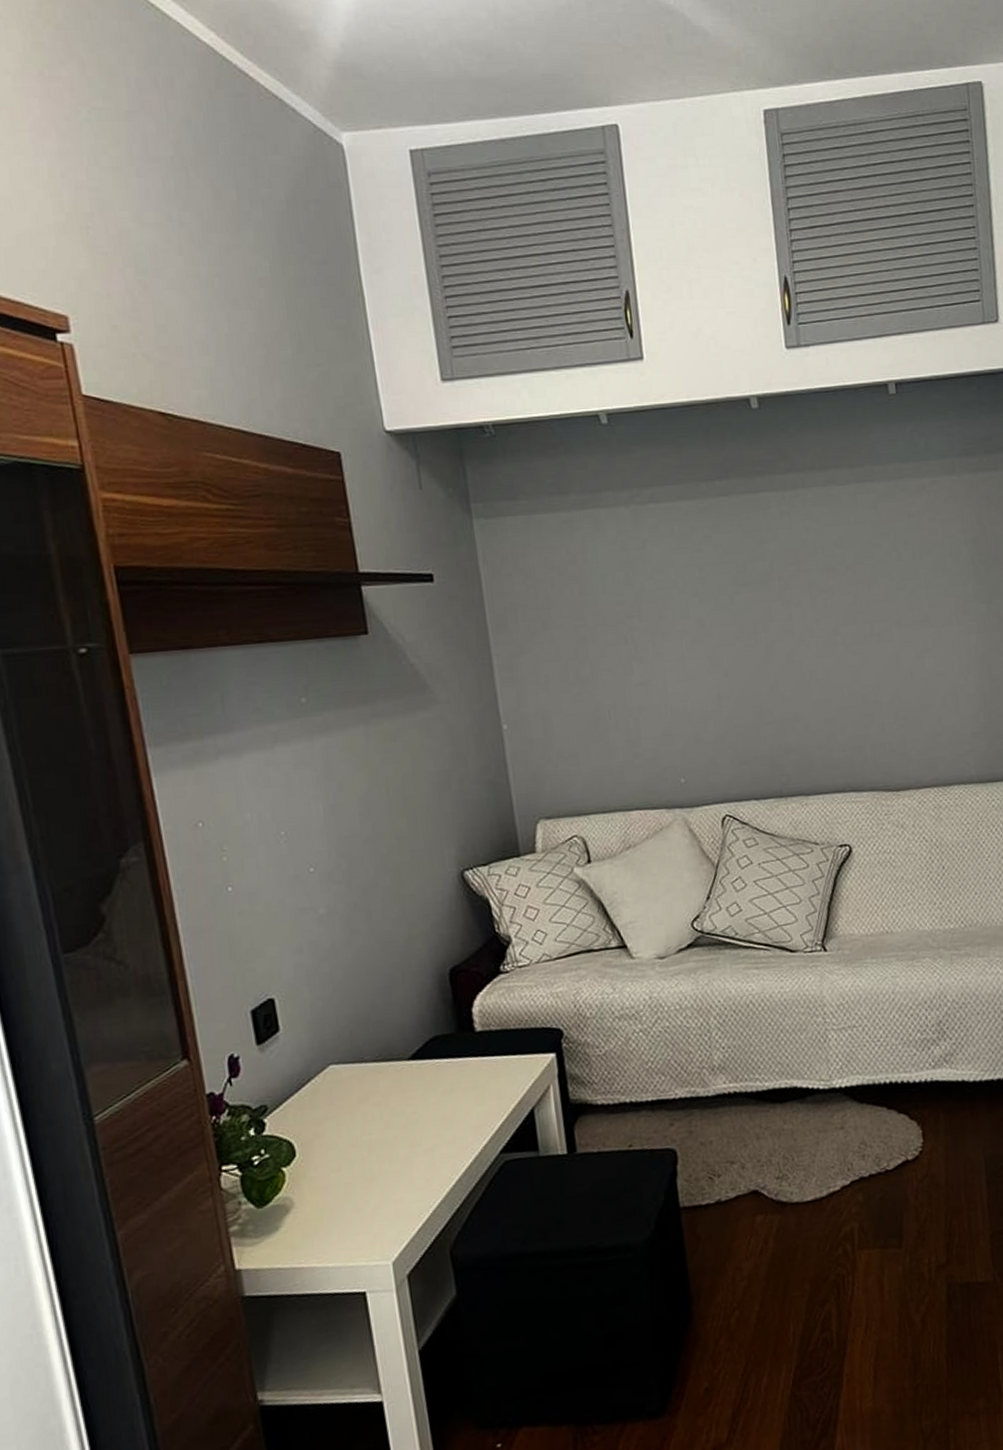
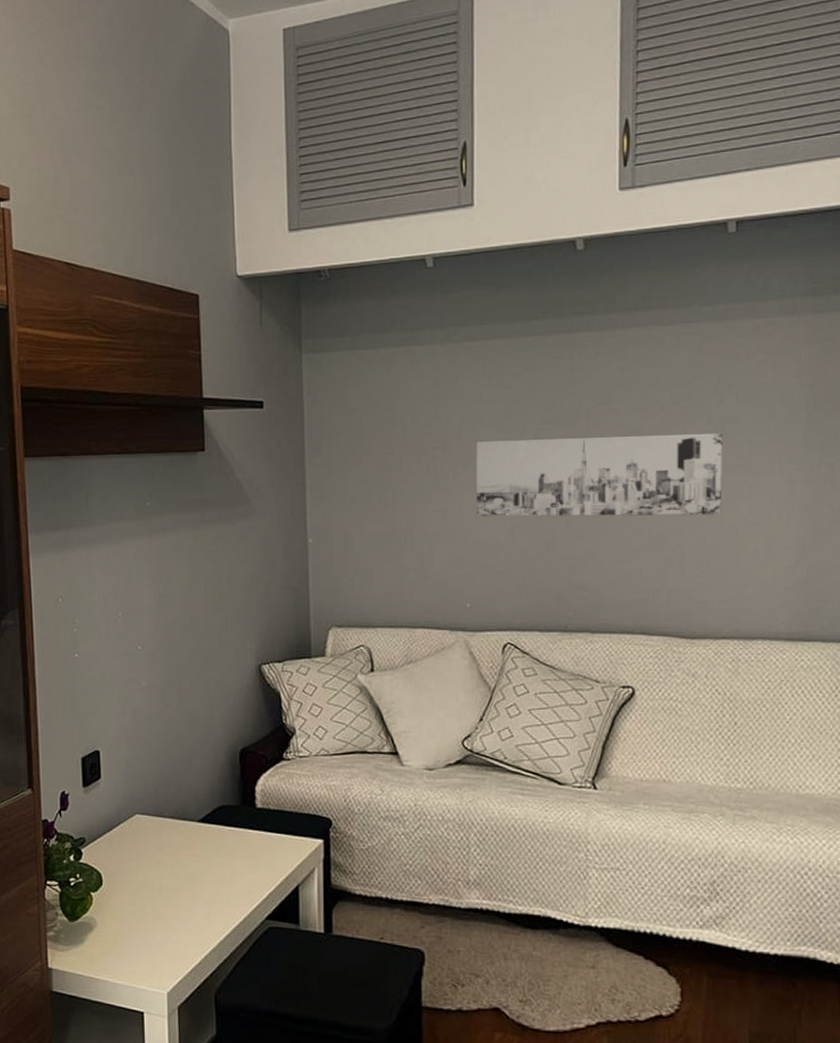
wall art: none [672,590,911,687] -> present [476,433,723,517]

